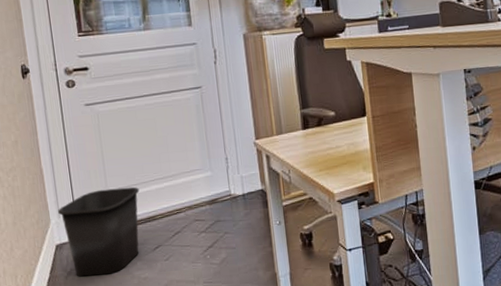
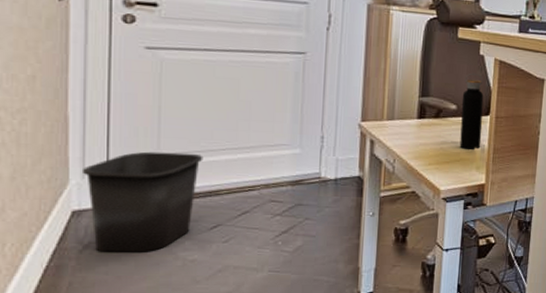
water bottle: none [337,78,364,152] -> present [459,73,484,149]

